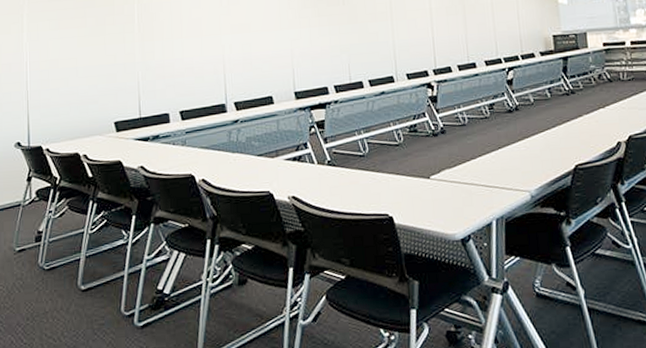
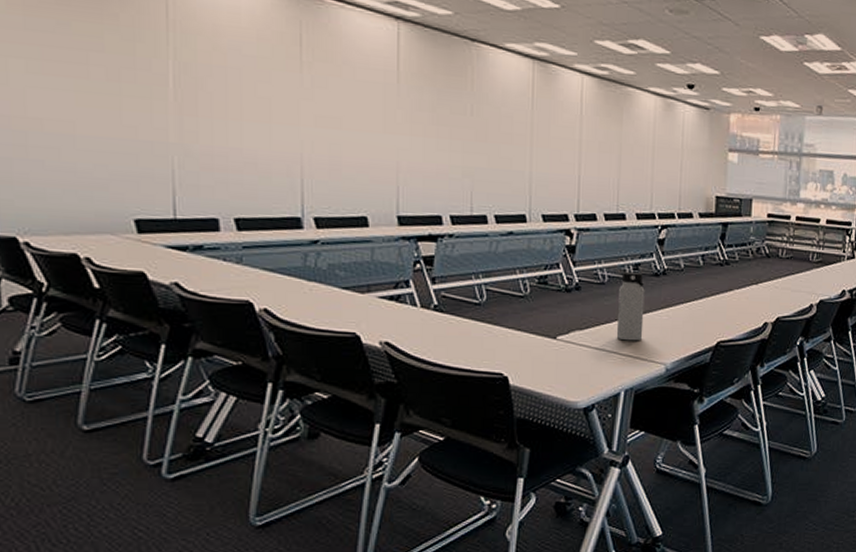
water bottle: none [479,111,506,174] -> present [616,271,645,341]

